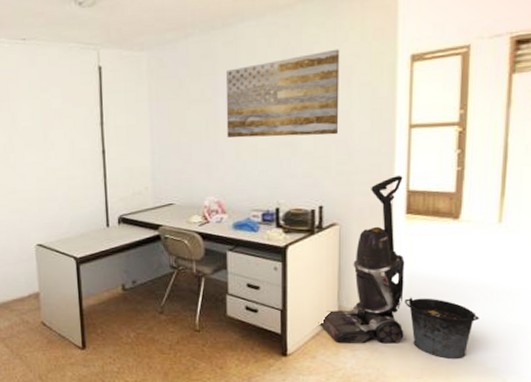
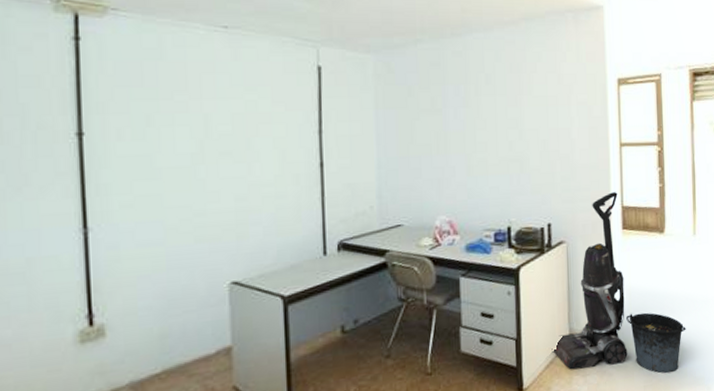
wall art: present [225,49,340,138] -> none [455,68,562,152]

